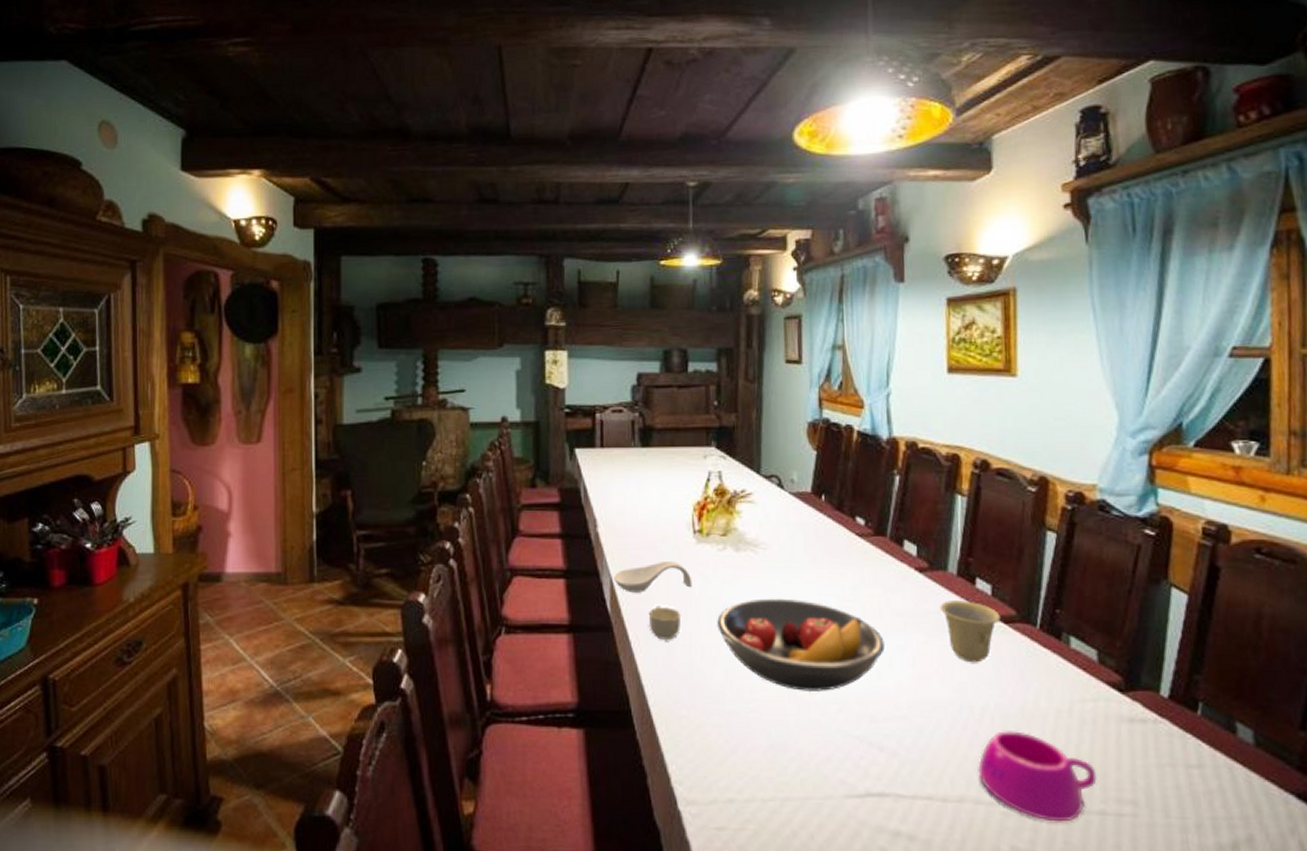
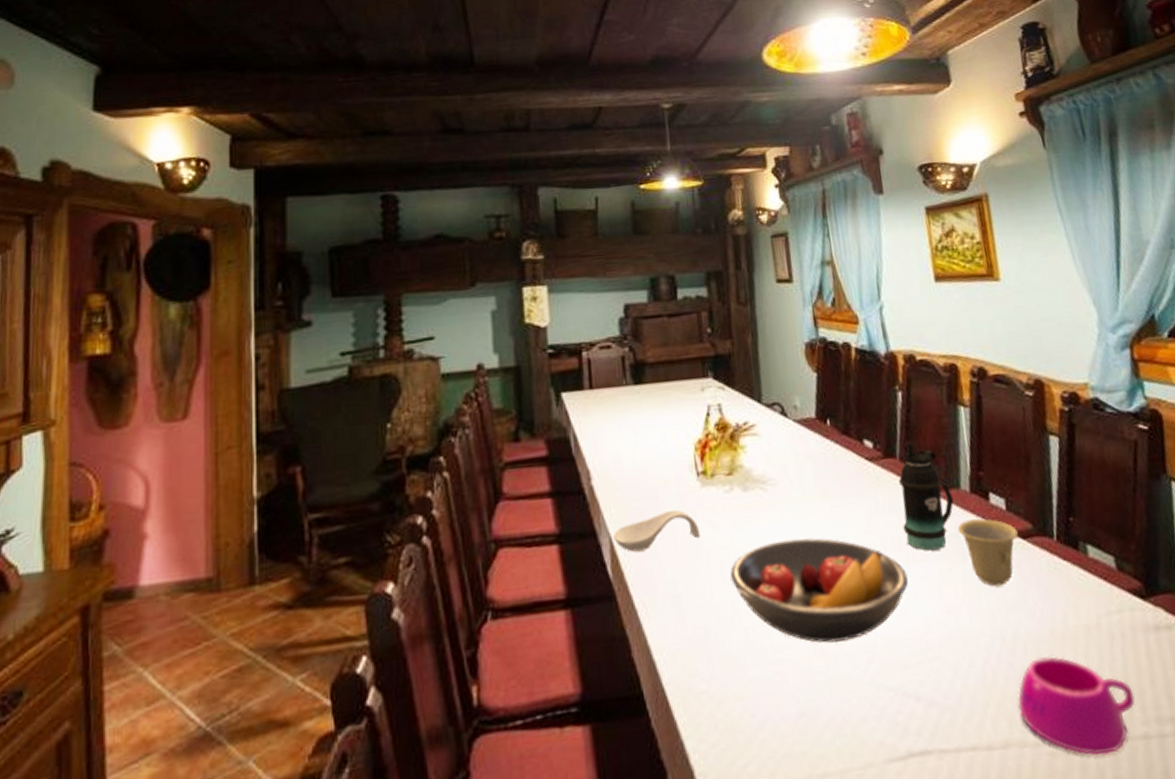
cup: present [648,606,682,640] -> none [654,563,692,603]
bottle: none [885,523,940,623] -> present [899,442,954,551]

